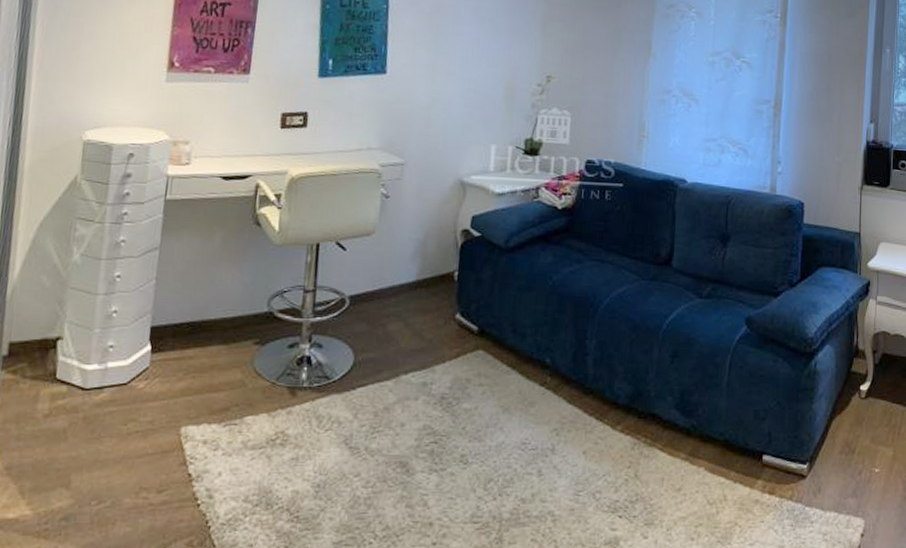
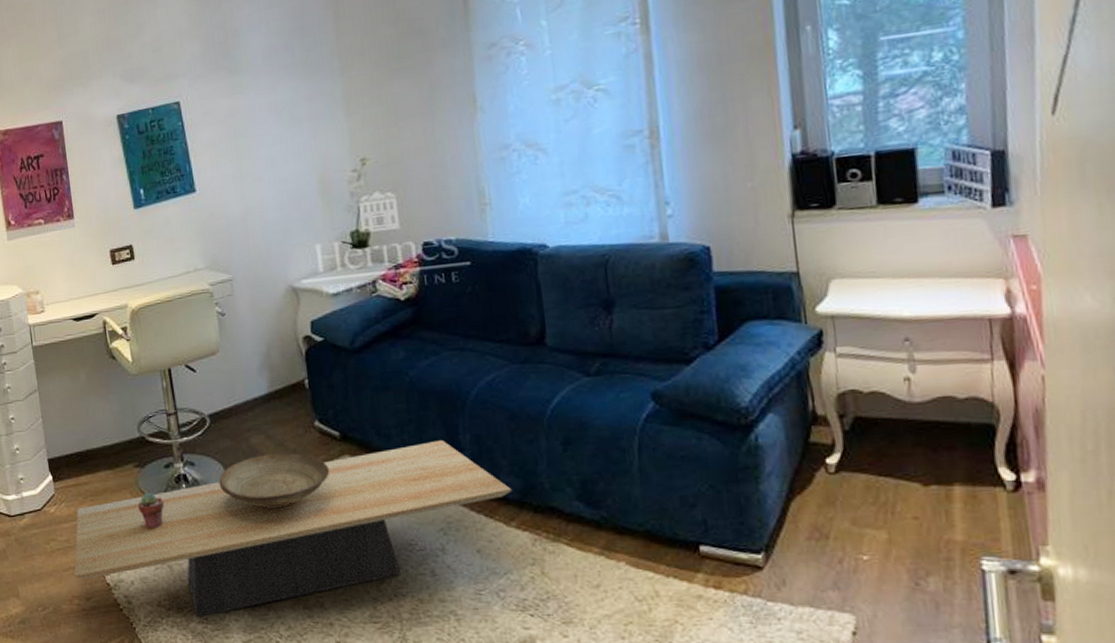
coffee table: none [150,343,623,516] -> present [74,439,513,618]
potted succulent: none [247,373,279,414] -> present [137,492,164,529]
decorative bowl: none [344,342,462,400] -> present [219,453,330,509]

